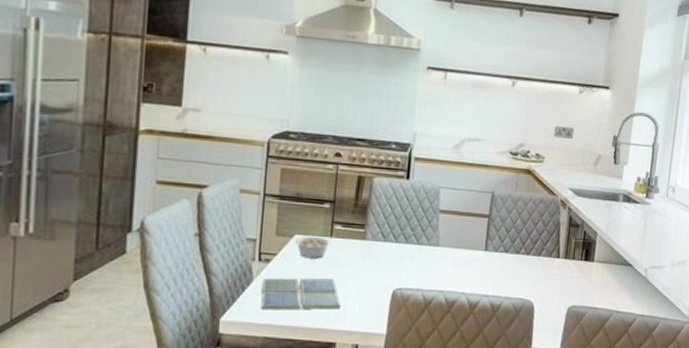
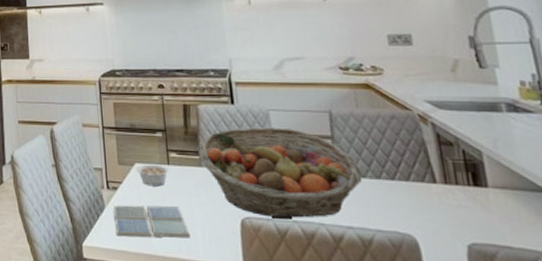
fruit basket: none [364,203,506,288] -> present [199,127,363,218]

